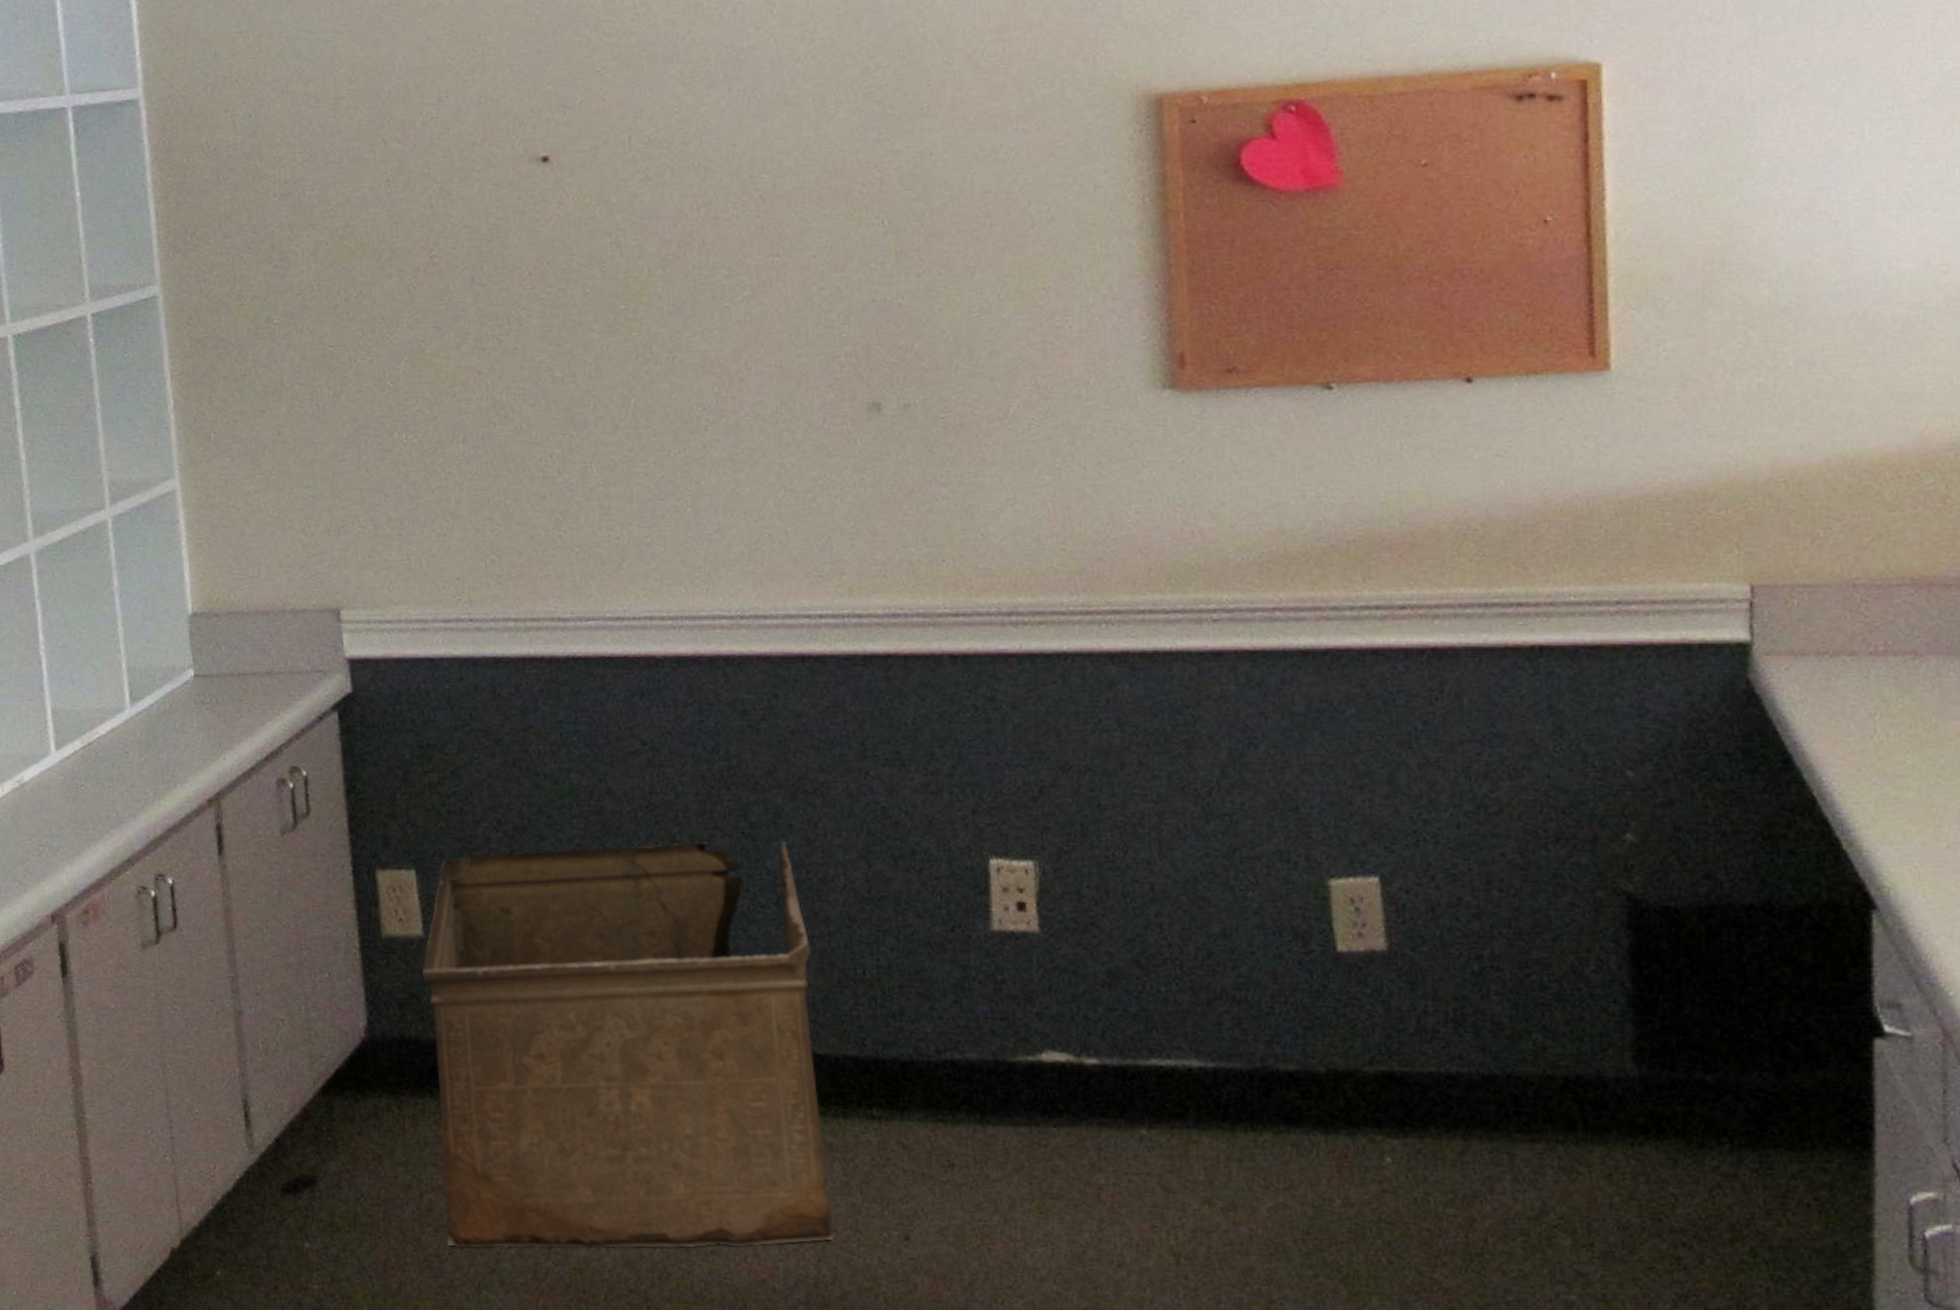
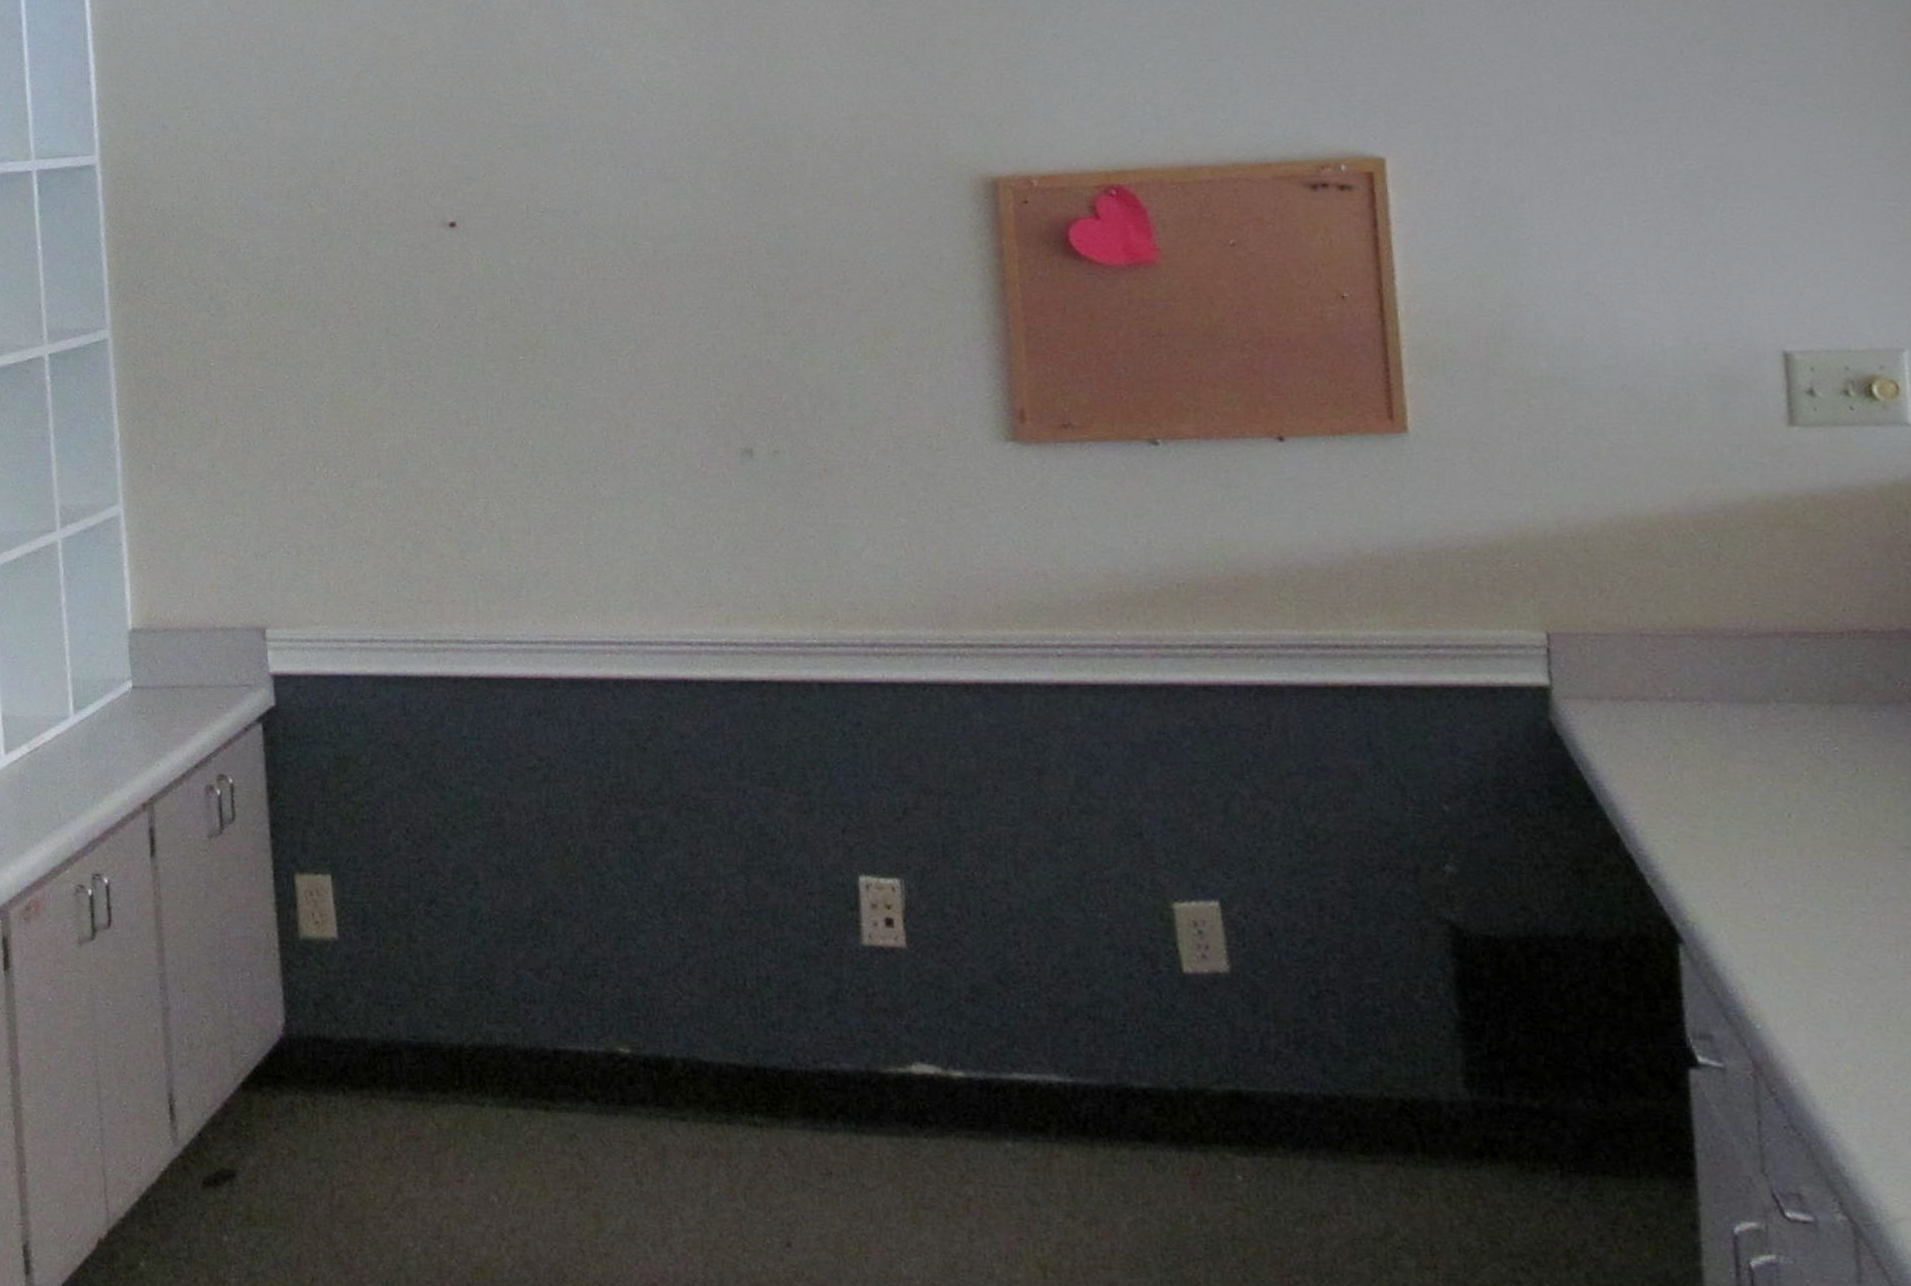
storage bin: present [421,841,835,1248] -> none [336,854,721,1250]

